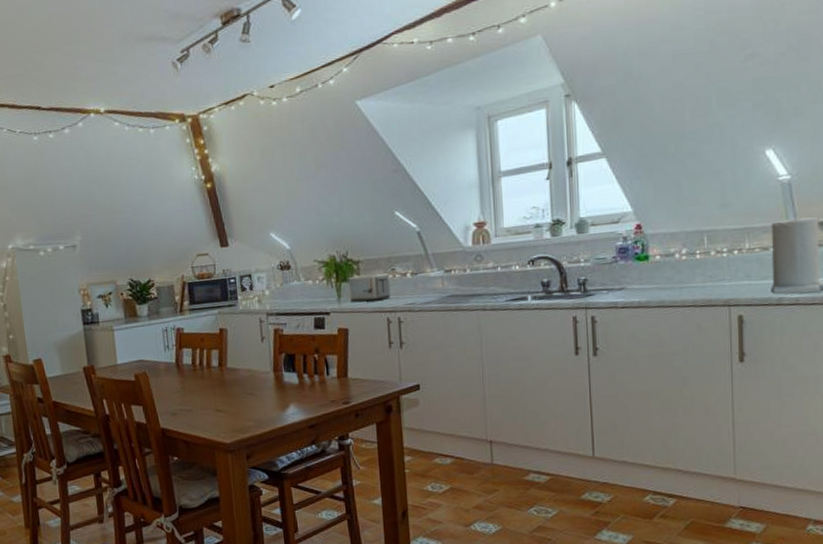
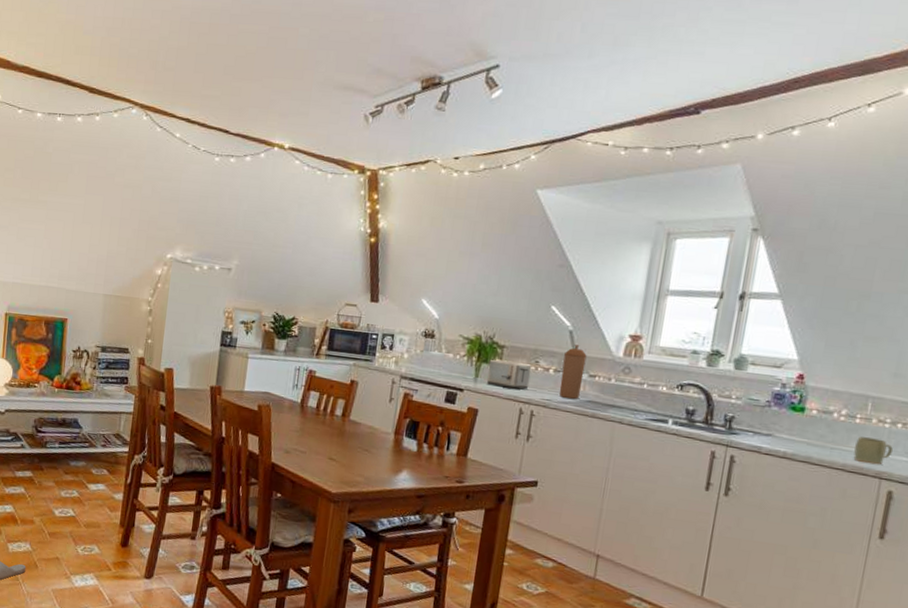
canister: none [417,244,440,299] -> present [559,345,587,400]
mug: none [701,269,734,295] -> present [853,436,893,465]

